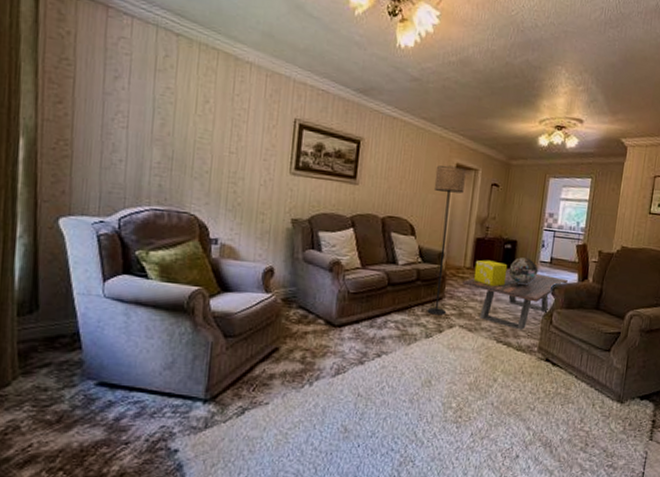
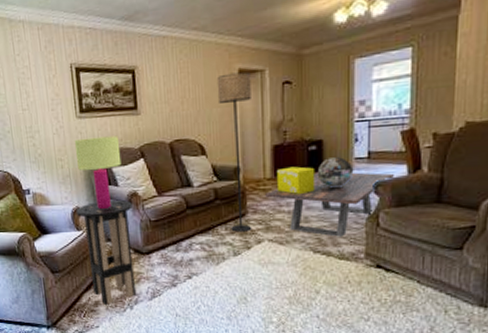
bar stool: none [268,264,333,379] -> present [76,199,136,305]
table lamp: none [280,195,332,273] -> present [74,135,122,209]

